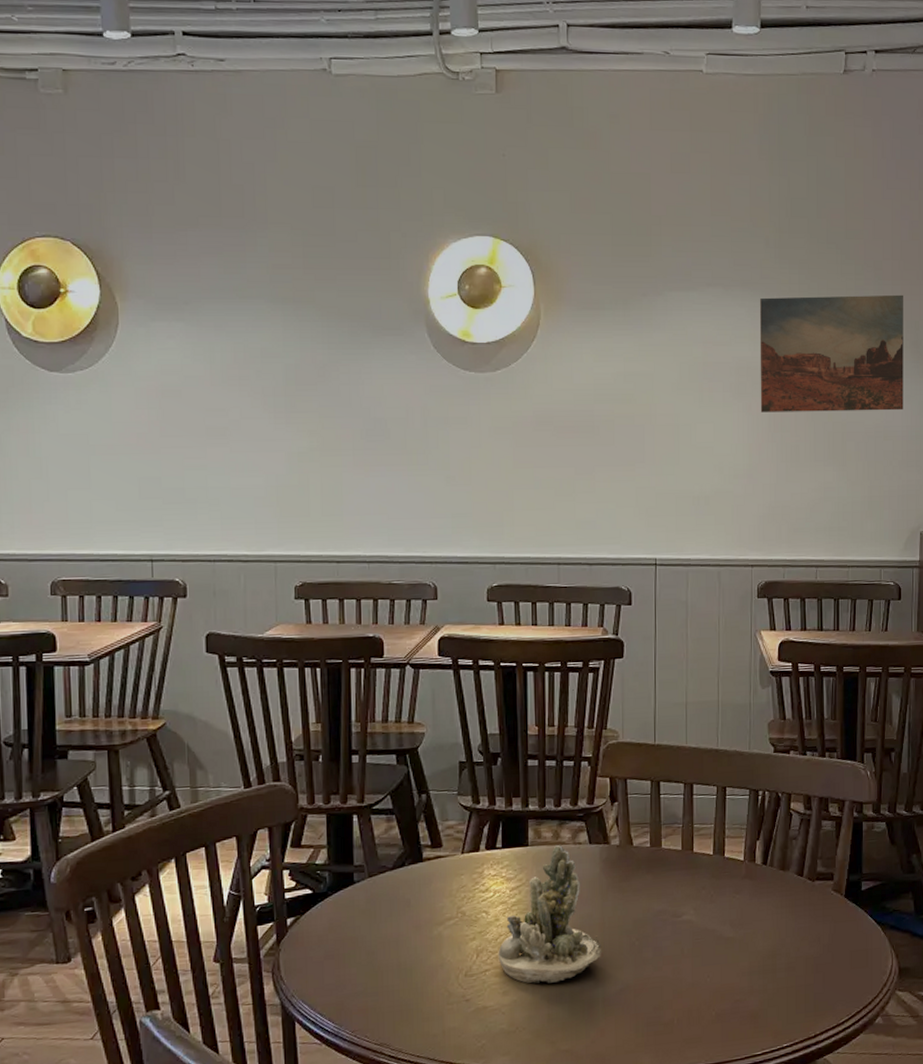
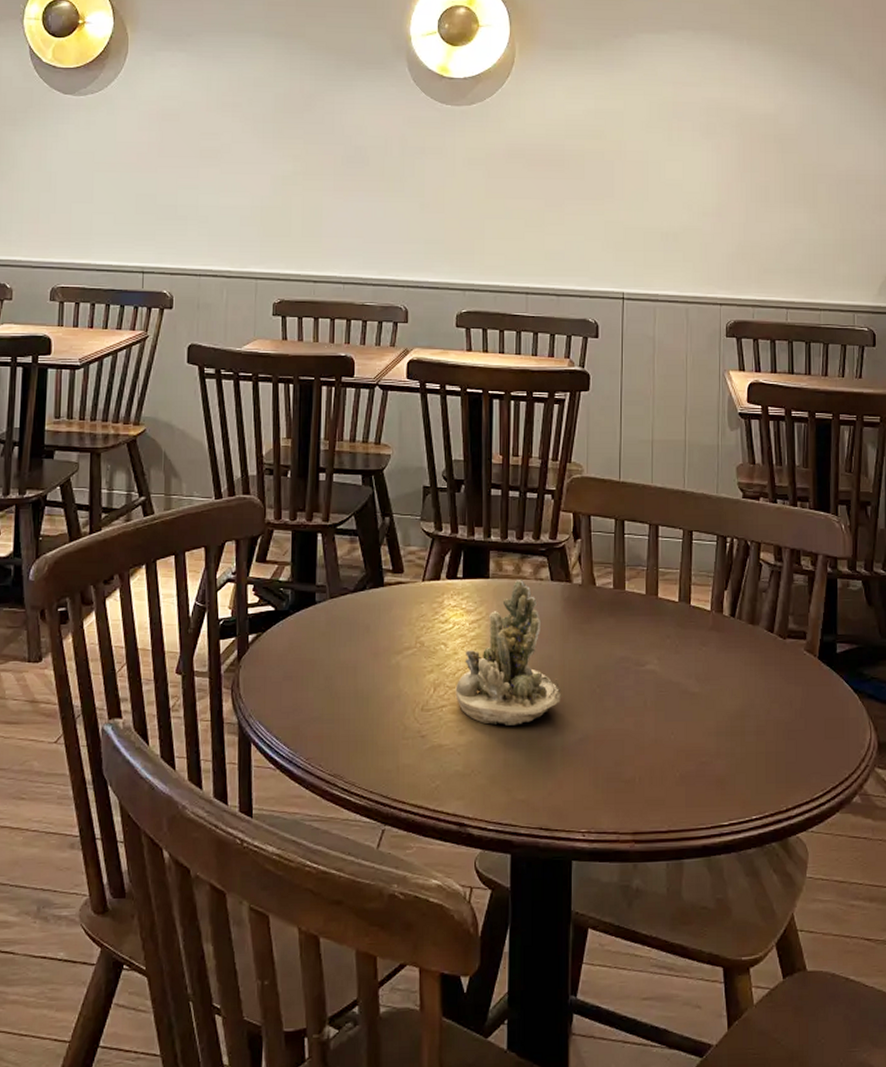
wall art: present [759,294,904,412] -> none [729,41,876,155]

